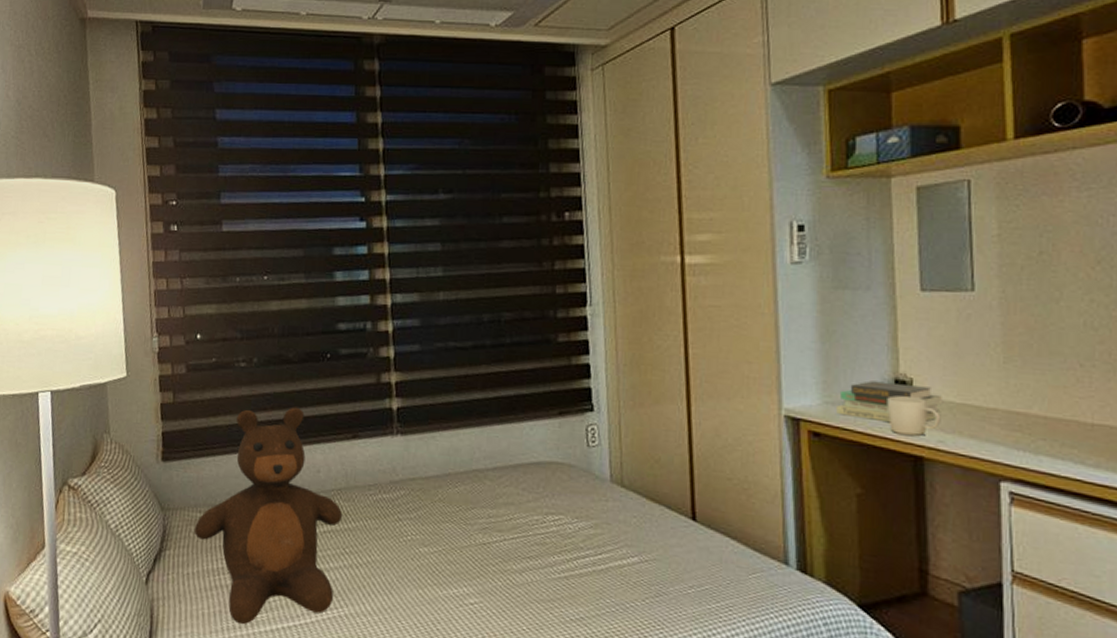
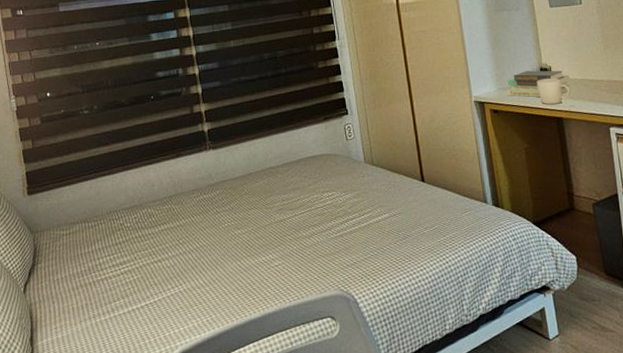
teddy bear: present [194,407,343,625] -> none [59,139,175,312]

